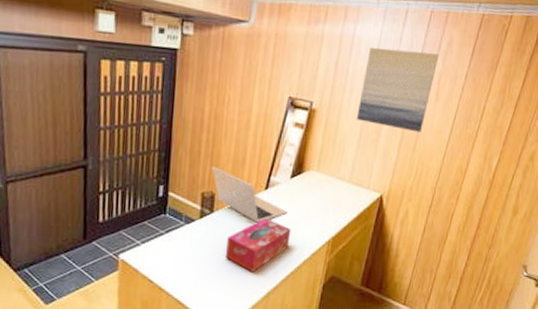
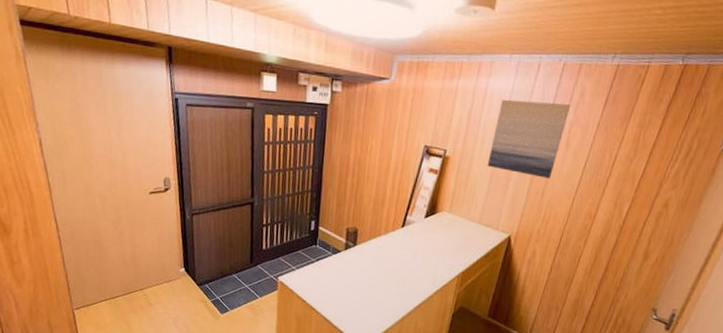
laptop: present [212,166,288,223] -> none [355,205,421,256]
tissue box: present [224,218,291,273] -> none [365,252,425,299]

